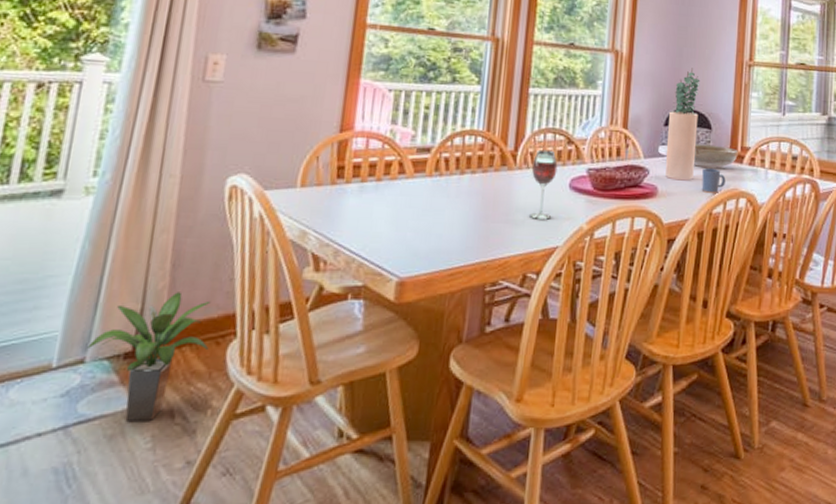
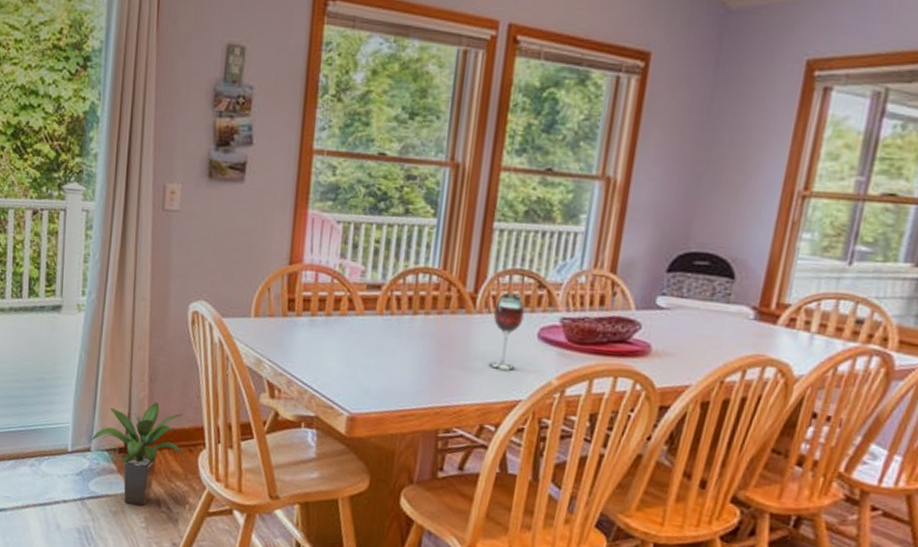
vase: present [665,68,701,181] -> none [663,199,725,341]
bowl: present [694,144,738,170] -> none [705,296,772,330]
mug: present [701,168,726,193] -> none [712,326,749,358]

